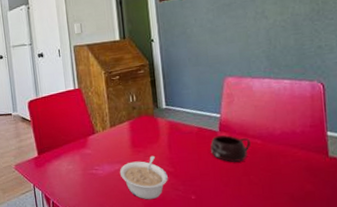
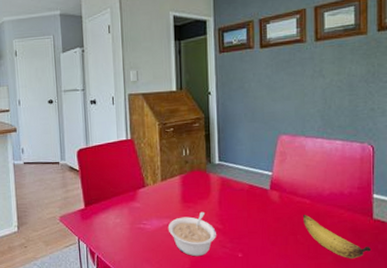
mug: present [210,135,251,162] -> none [260,194,300,221]
banana: none [255,154,330,198] -> present [303,214,372,259]

